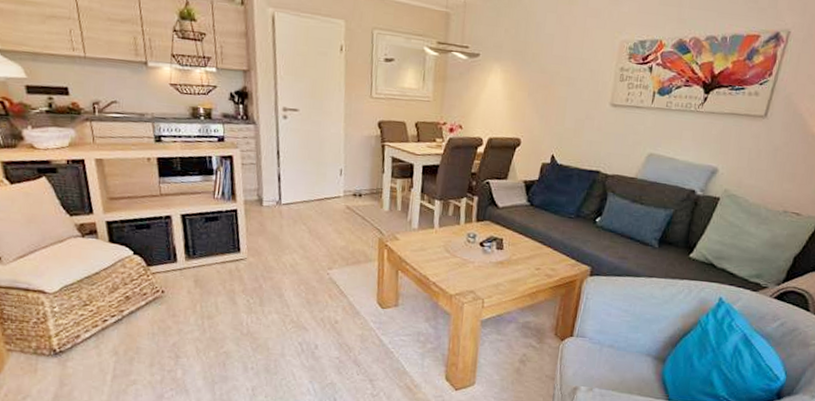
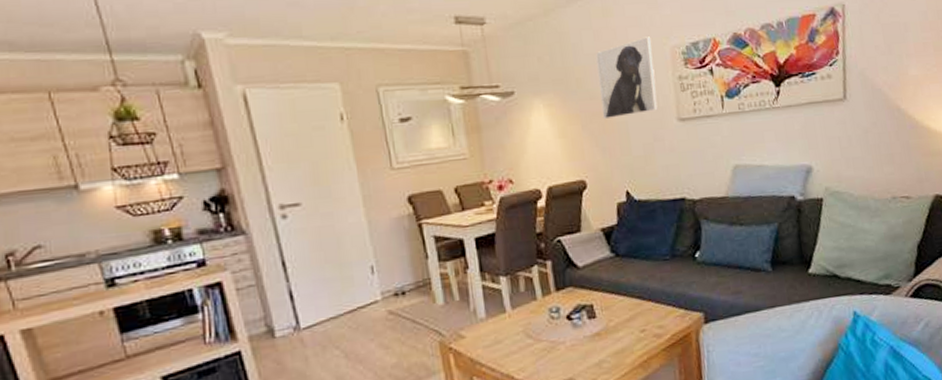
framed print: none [547,28,606,94] -> present [596,36,658,120]

